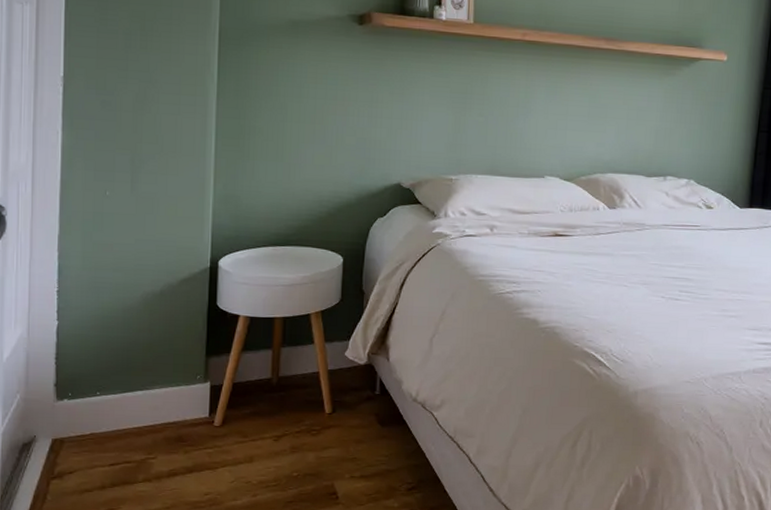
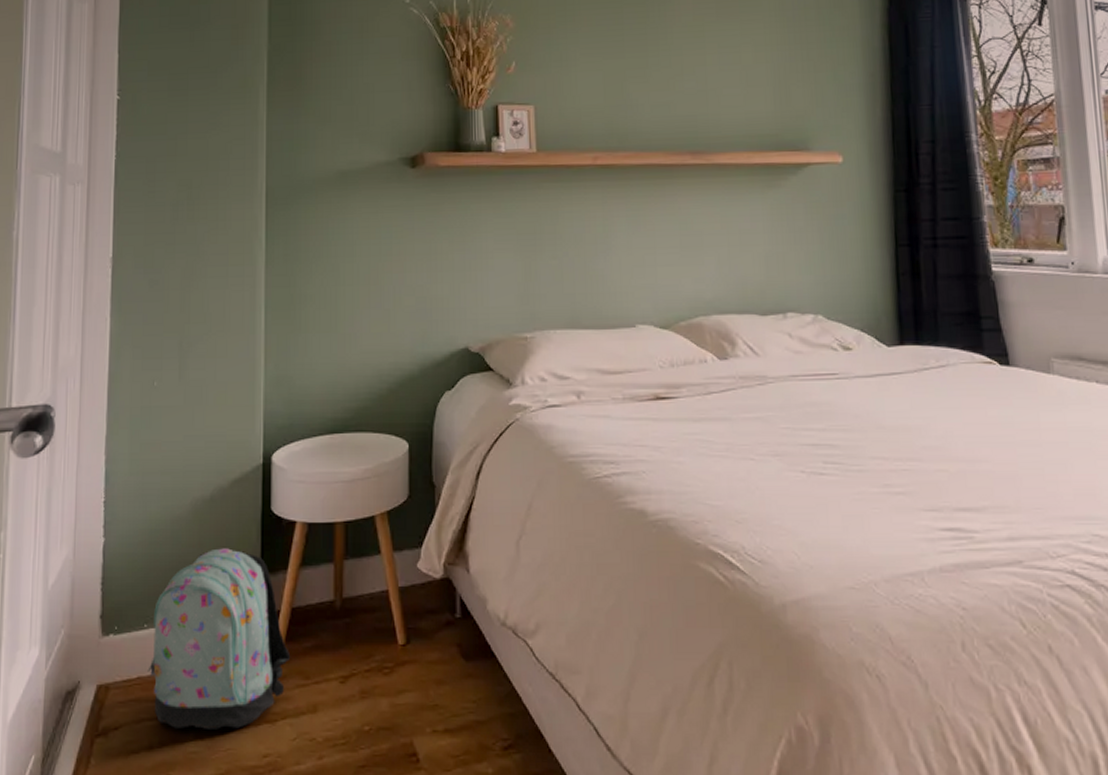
backpack: none [100,334,231,474] -> present [147,548,291,729]

